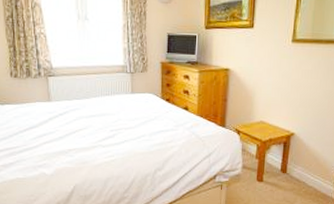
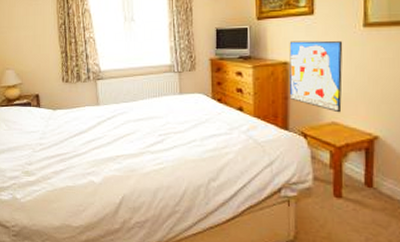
wall art: none [229,50,275,114] -> present [289,40,343,113]

